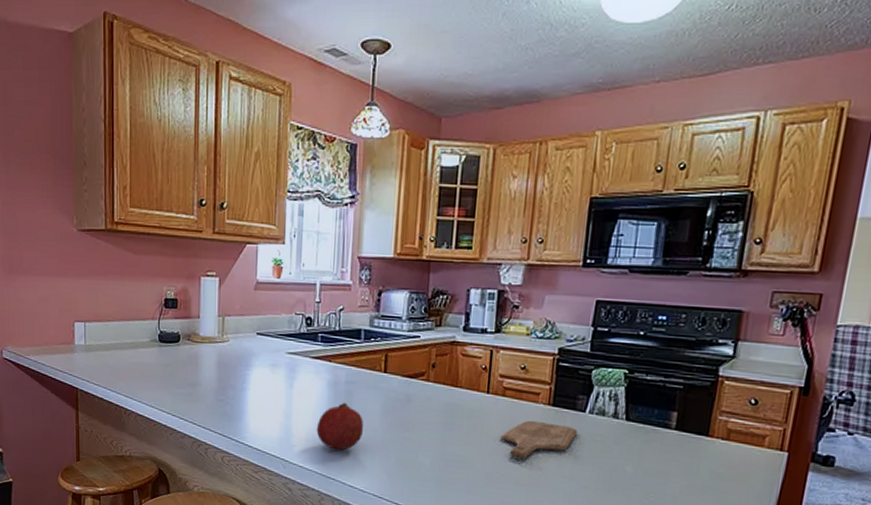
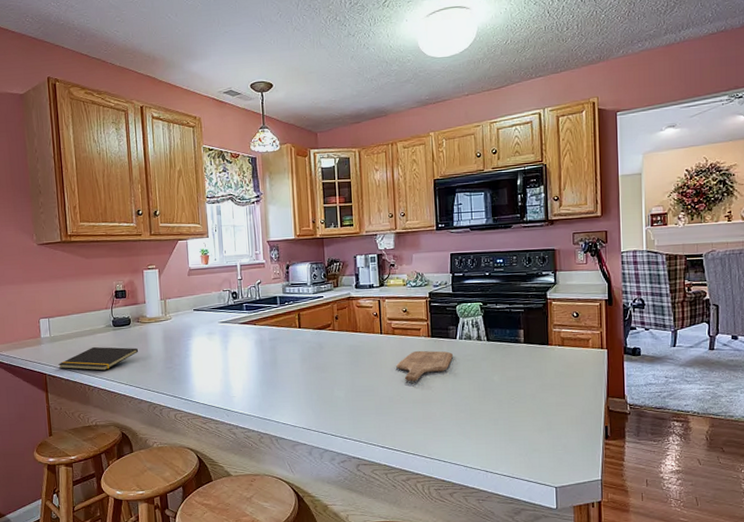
notepad: none [92,363,187,394] -> present [58,346,139,371]
fruit: present [316,402,363,451] -> none [250,355,288,396]

